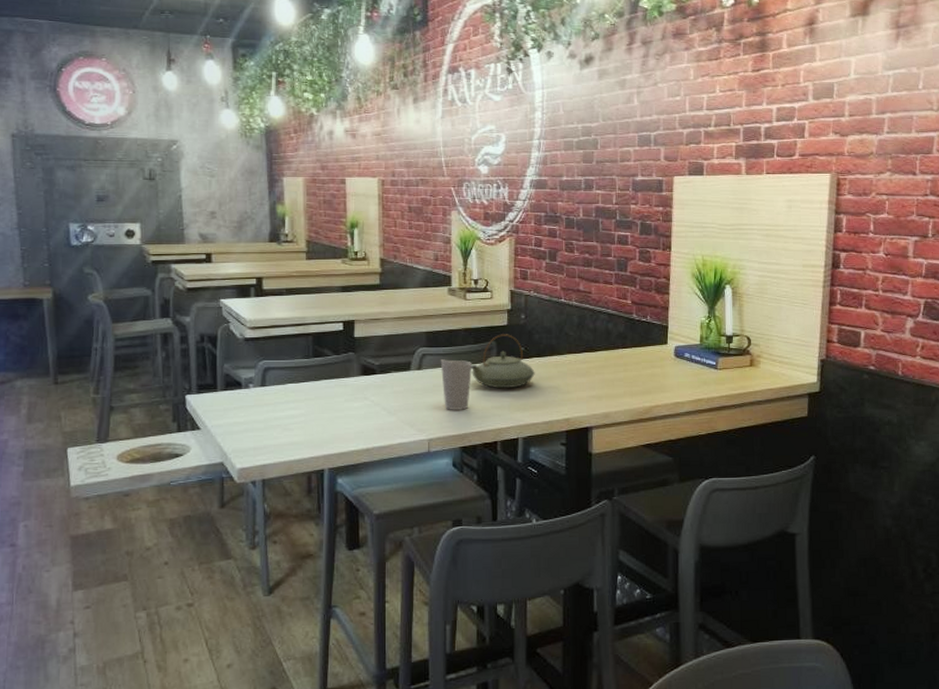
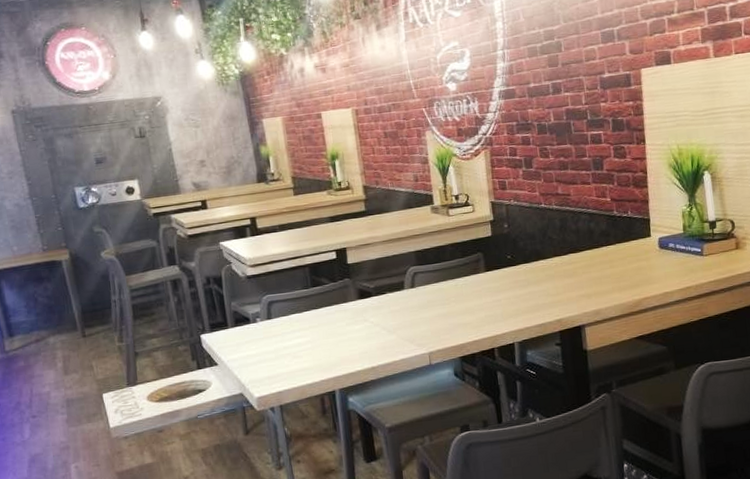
cup: present [440,359,472,410] -> none [431,274,464,323]
teapot: present [470,334,535,388] -> none [461,244,524,298]

